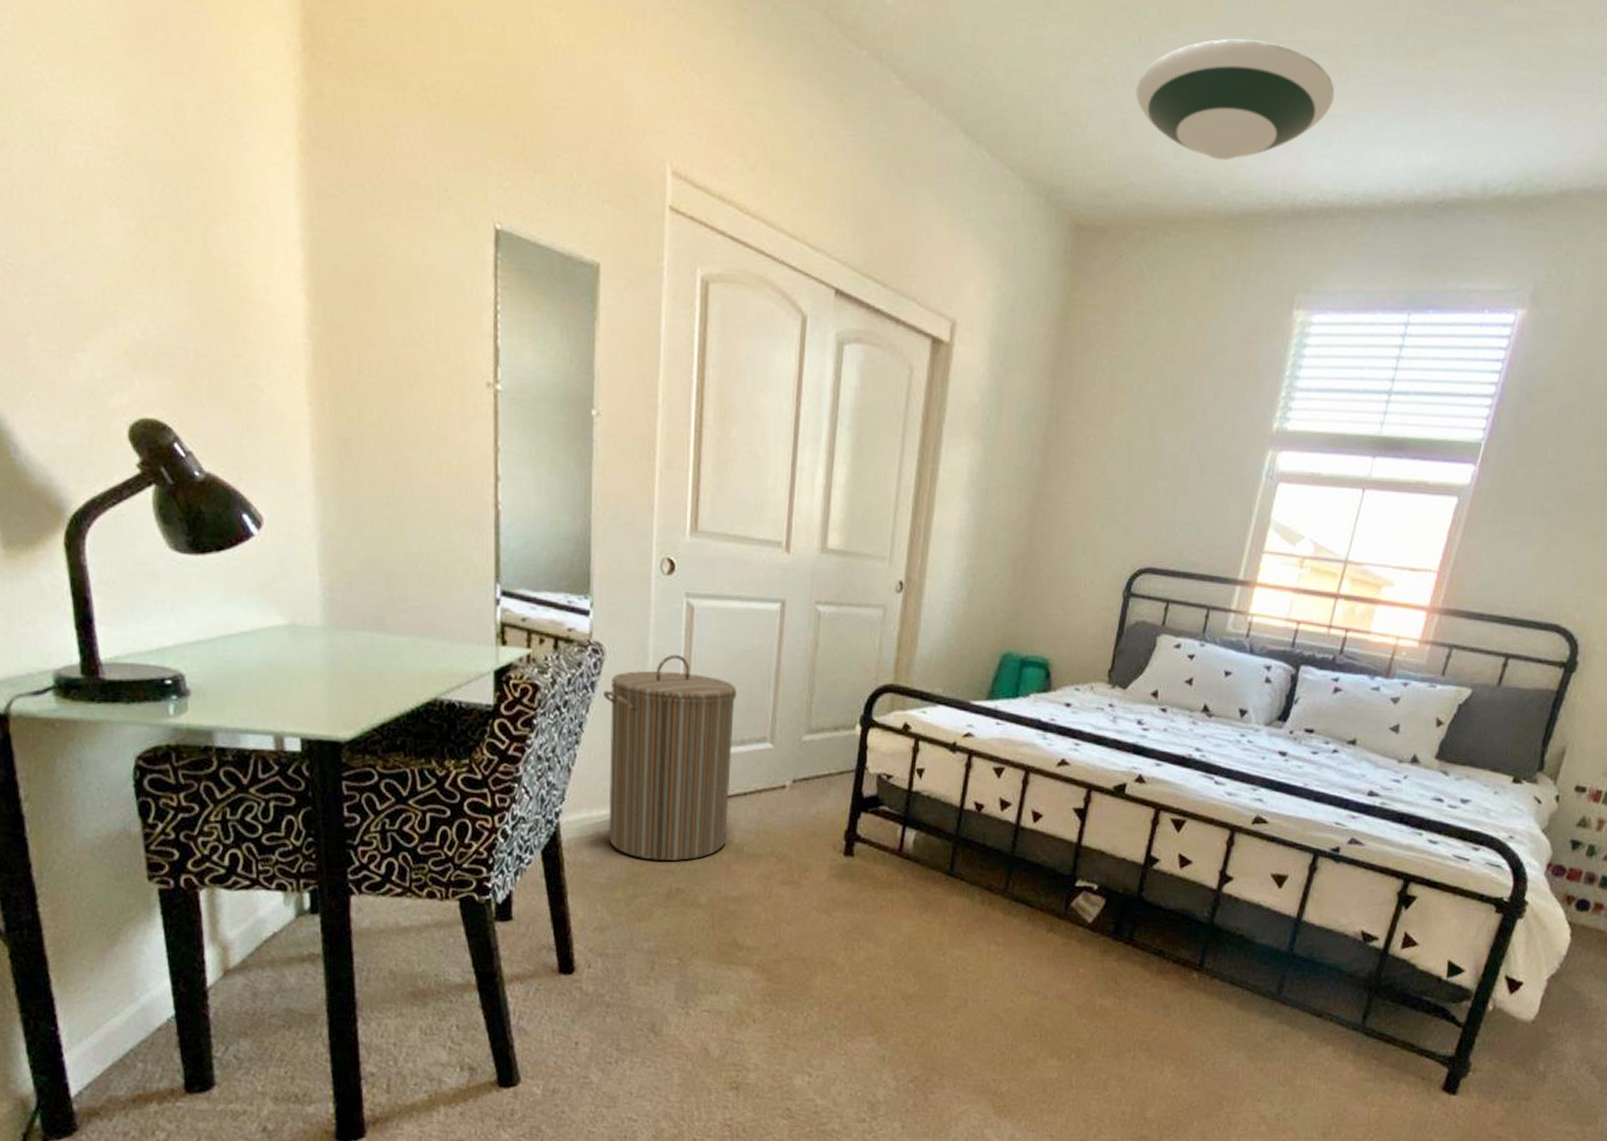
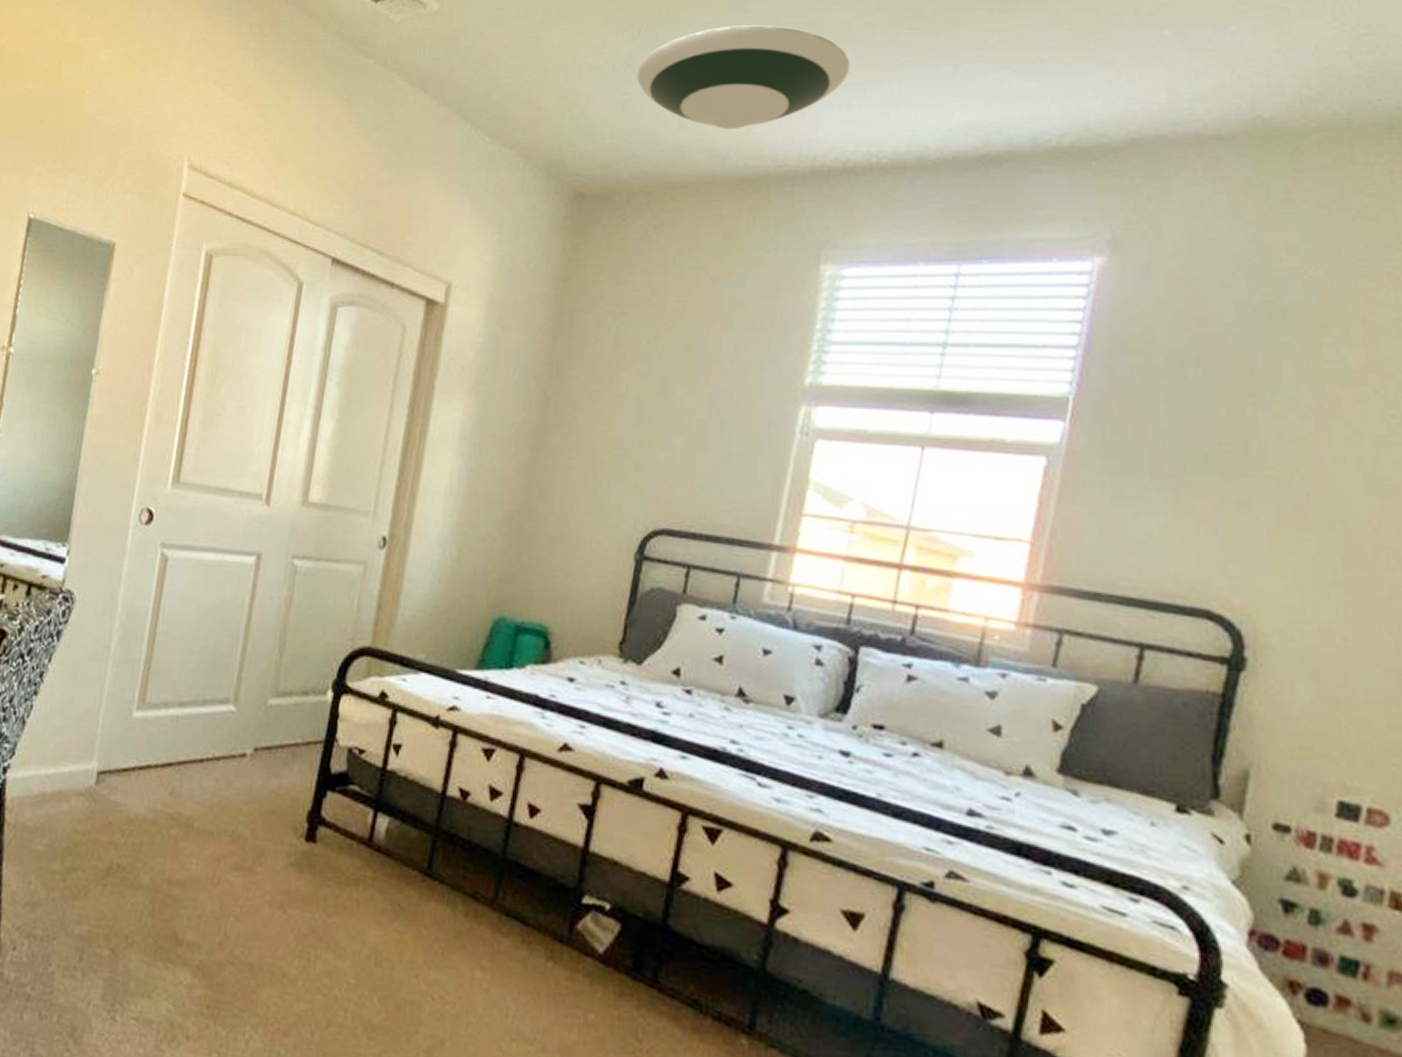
laundry hamper: present [602,654,737,861] -> none [52,605,203,832]

